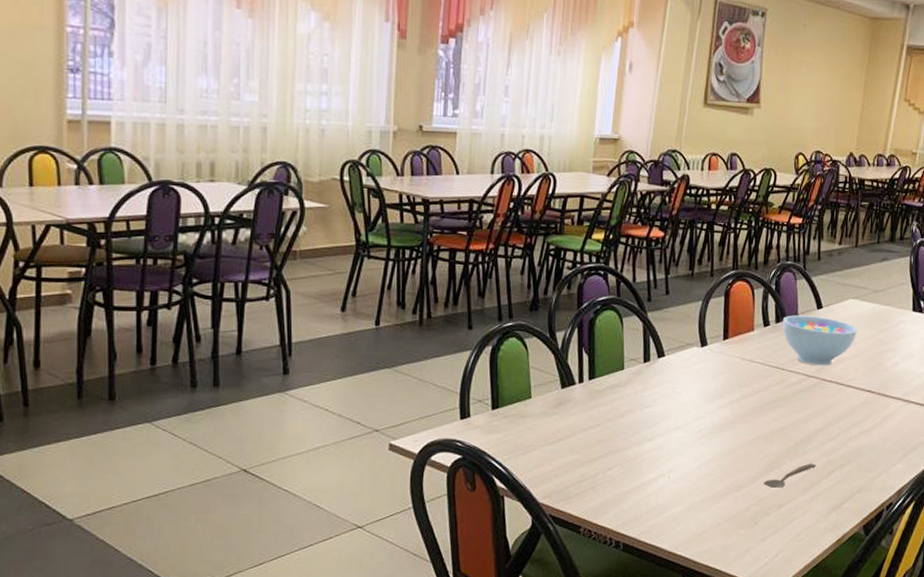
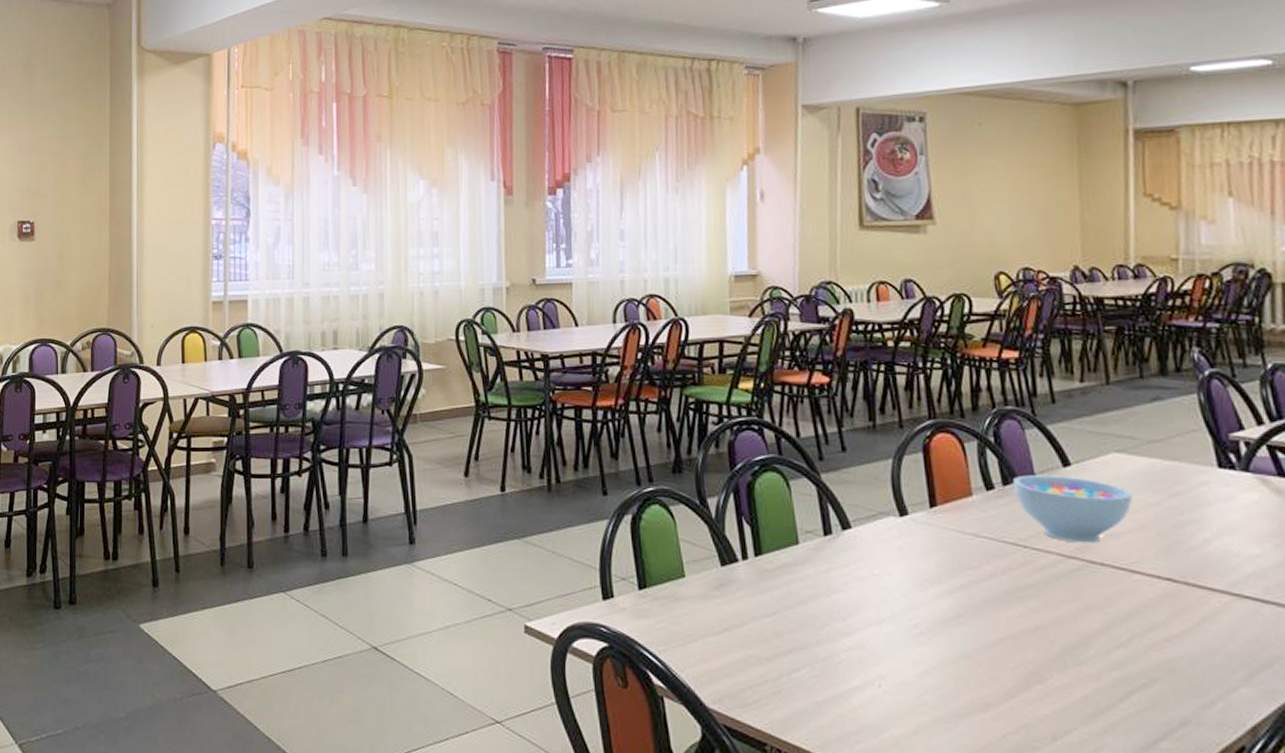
spoon: present [763,463,817,488] -> none [1022,679,1104,711]

